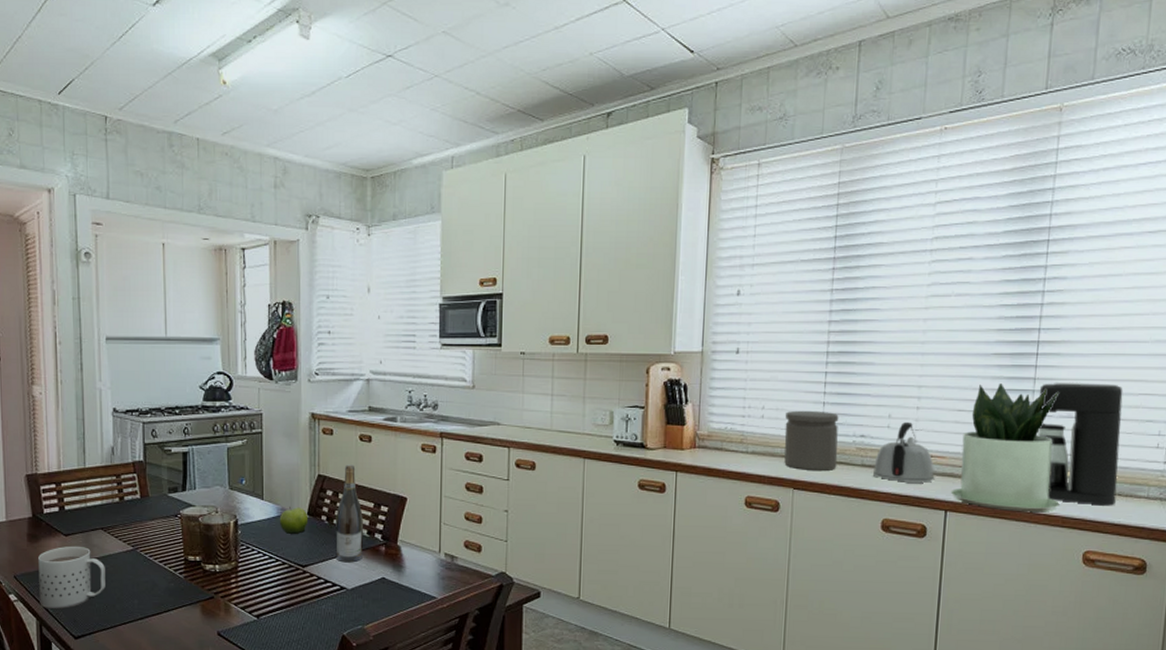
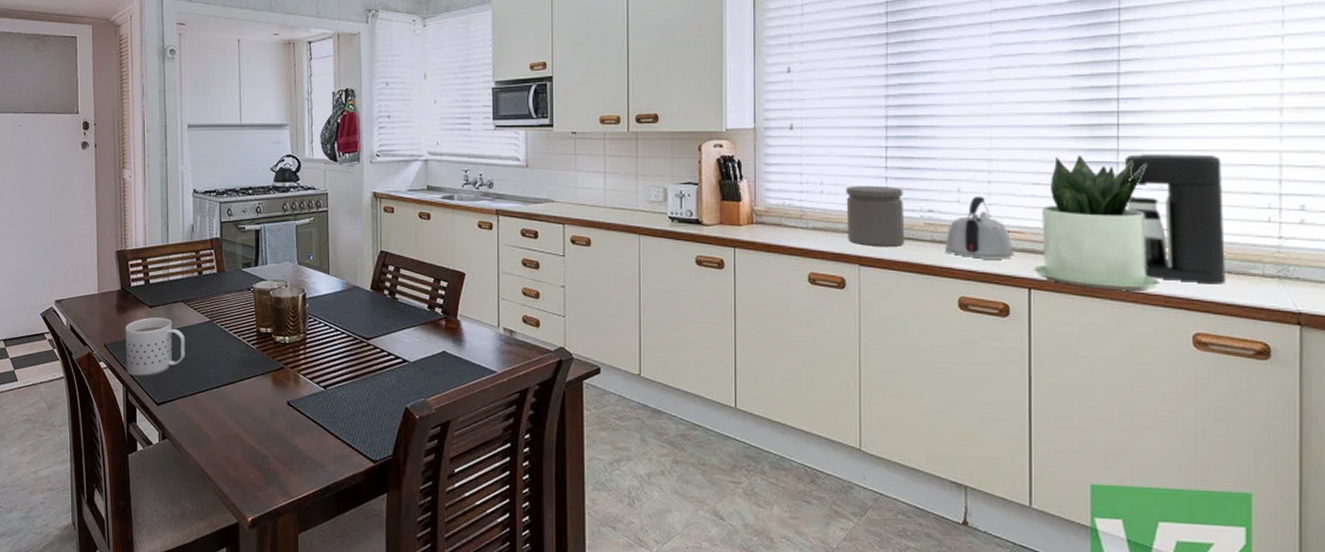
fruit: present [279,506,309,535] -> none [344,280,372,309]
wine bottle: present [335,465,363,563] -> none [397,241,424,336]

